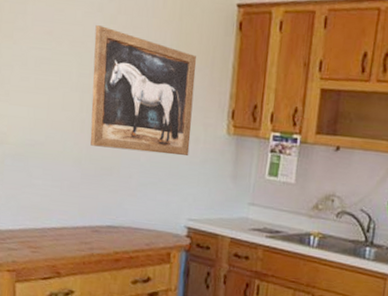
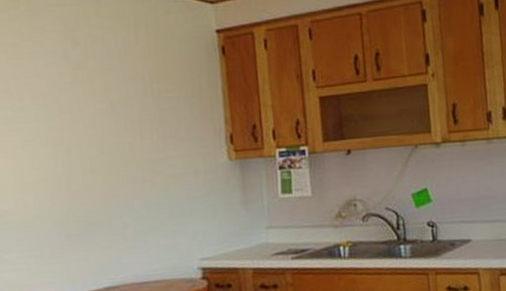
wall art: present [90,25,196,157] -> none [61,73,190,202]

